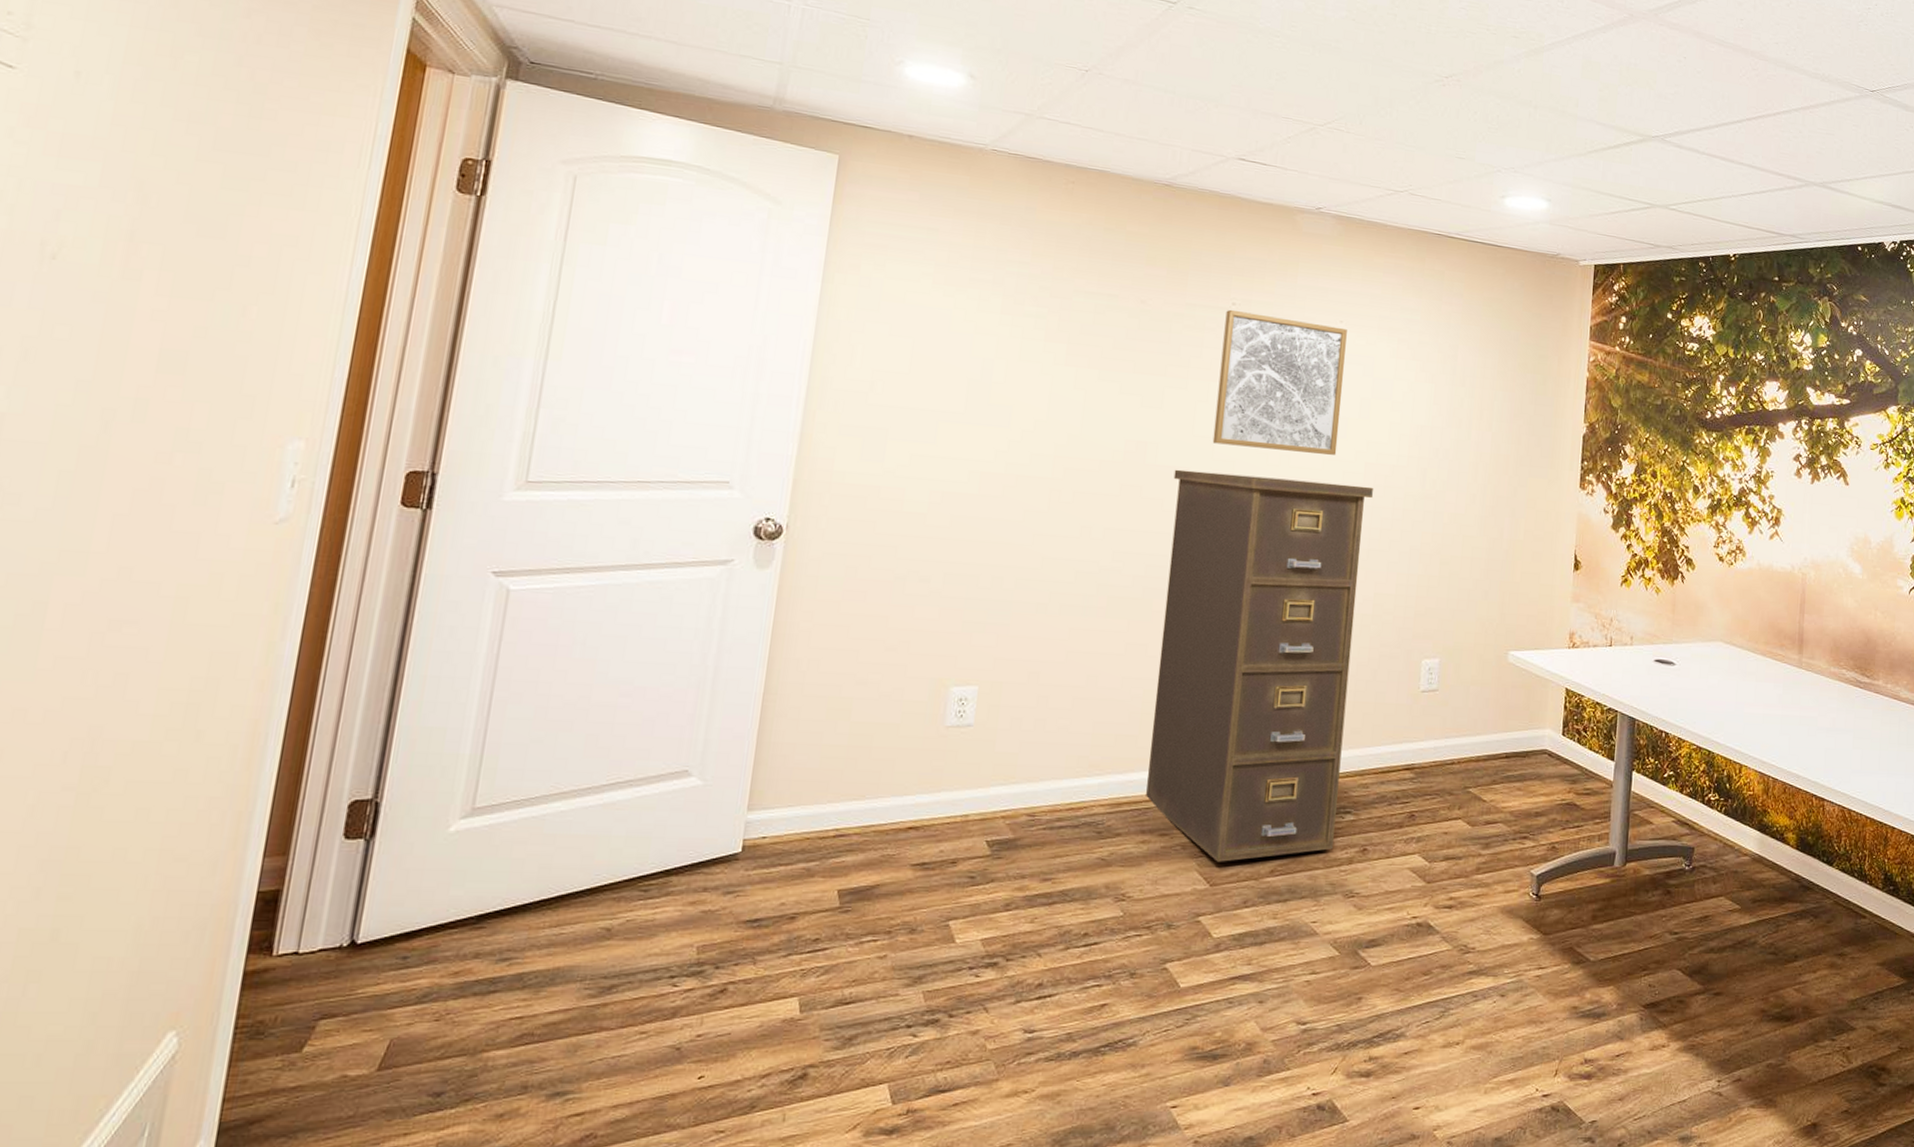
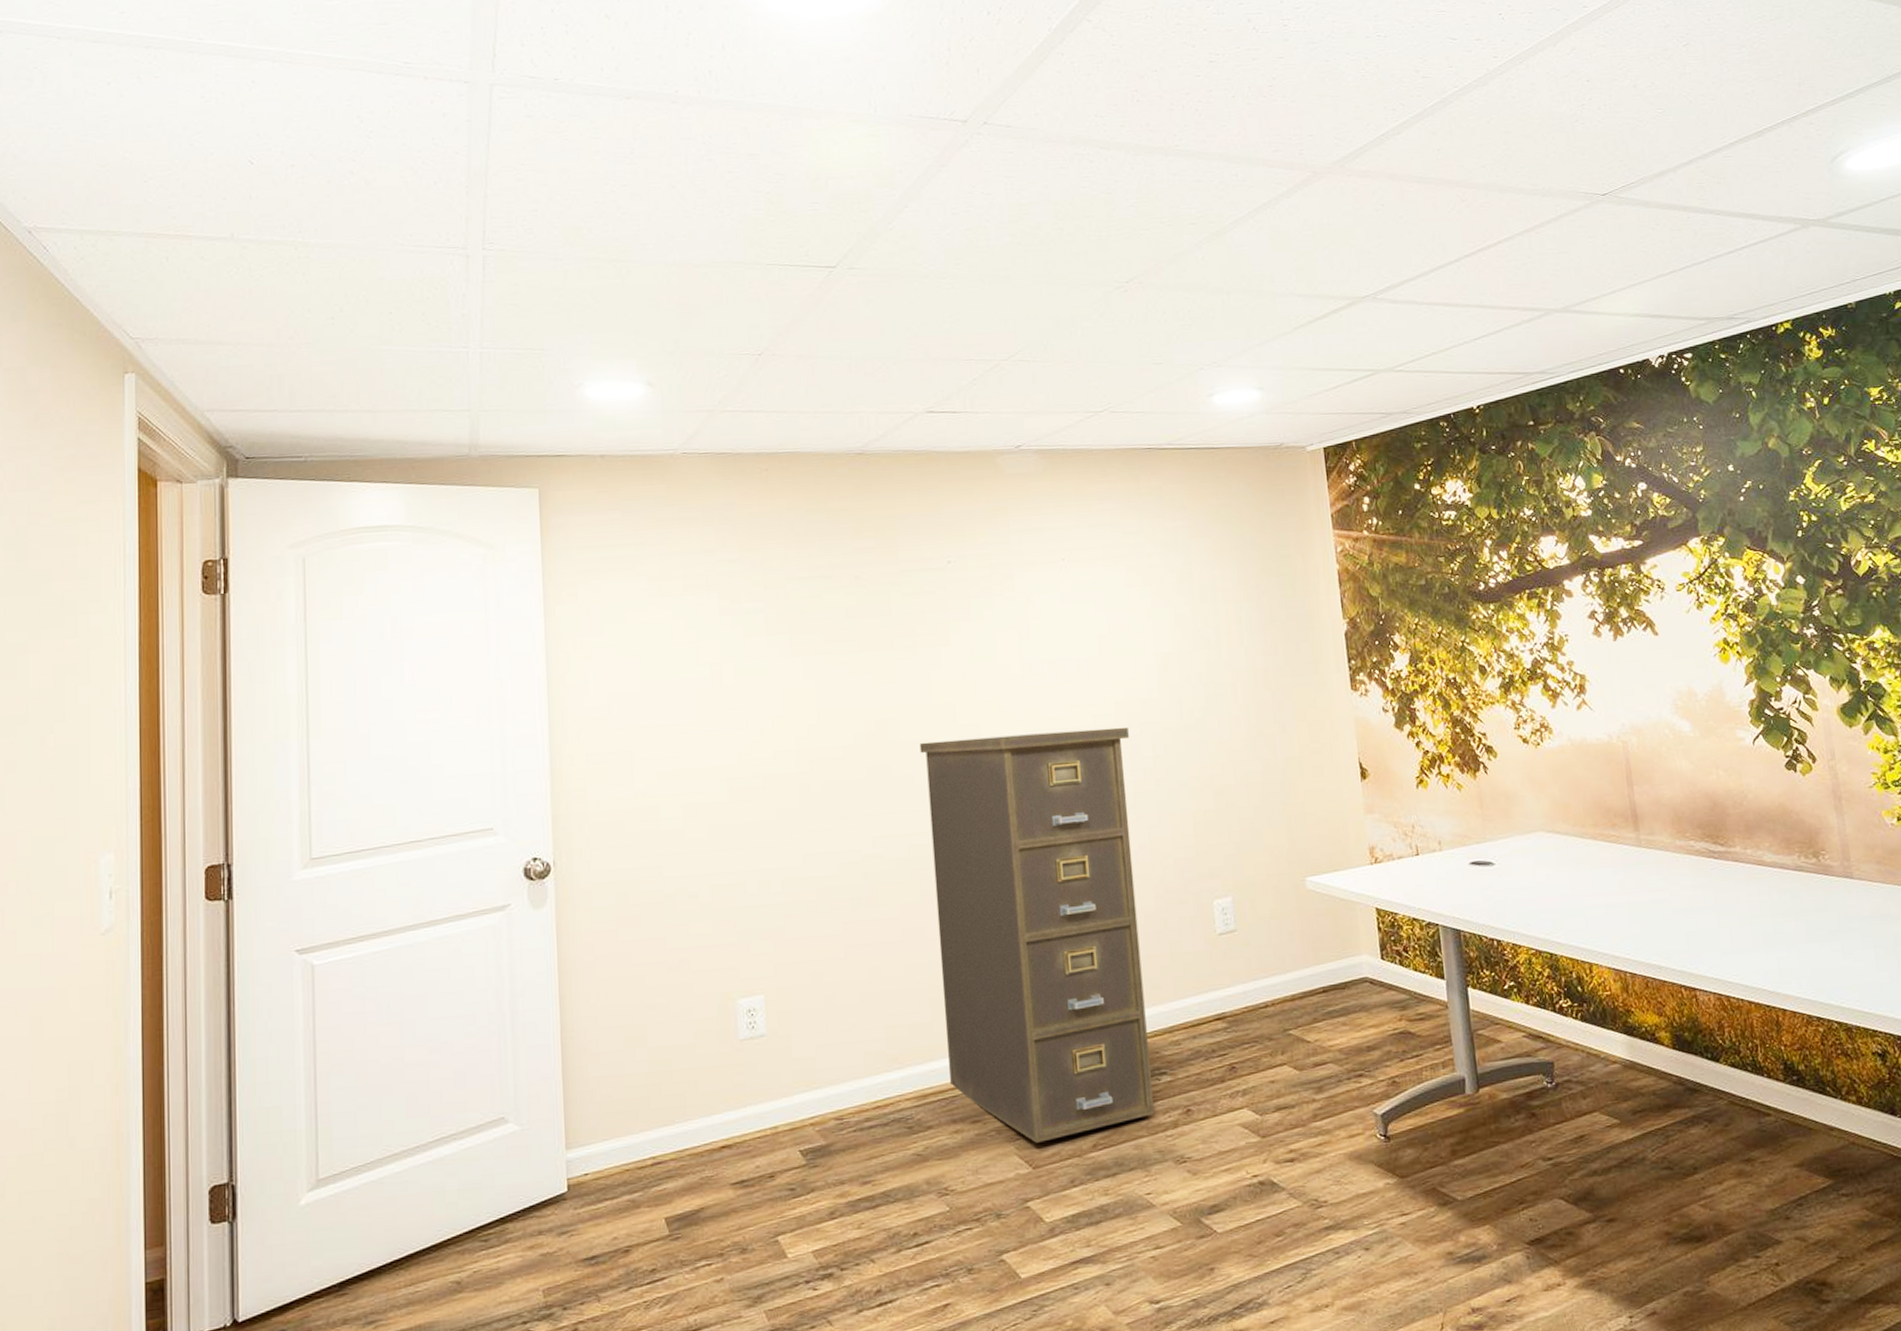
wall art: present [1212,309,1347,455] -> none [942,566,1083,710]

